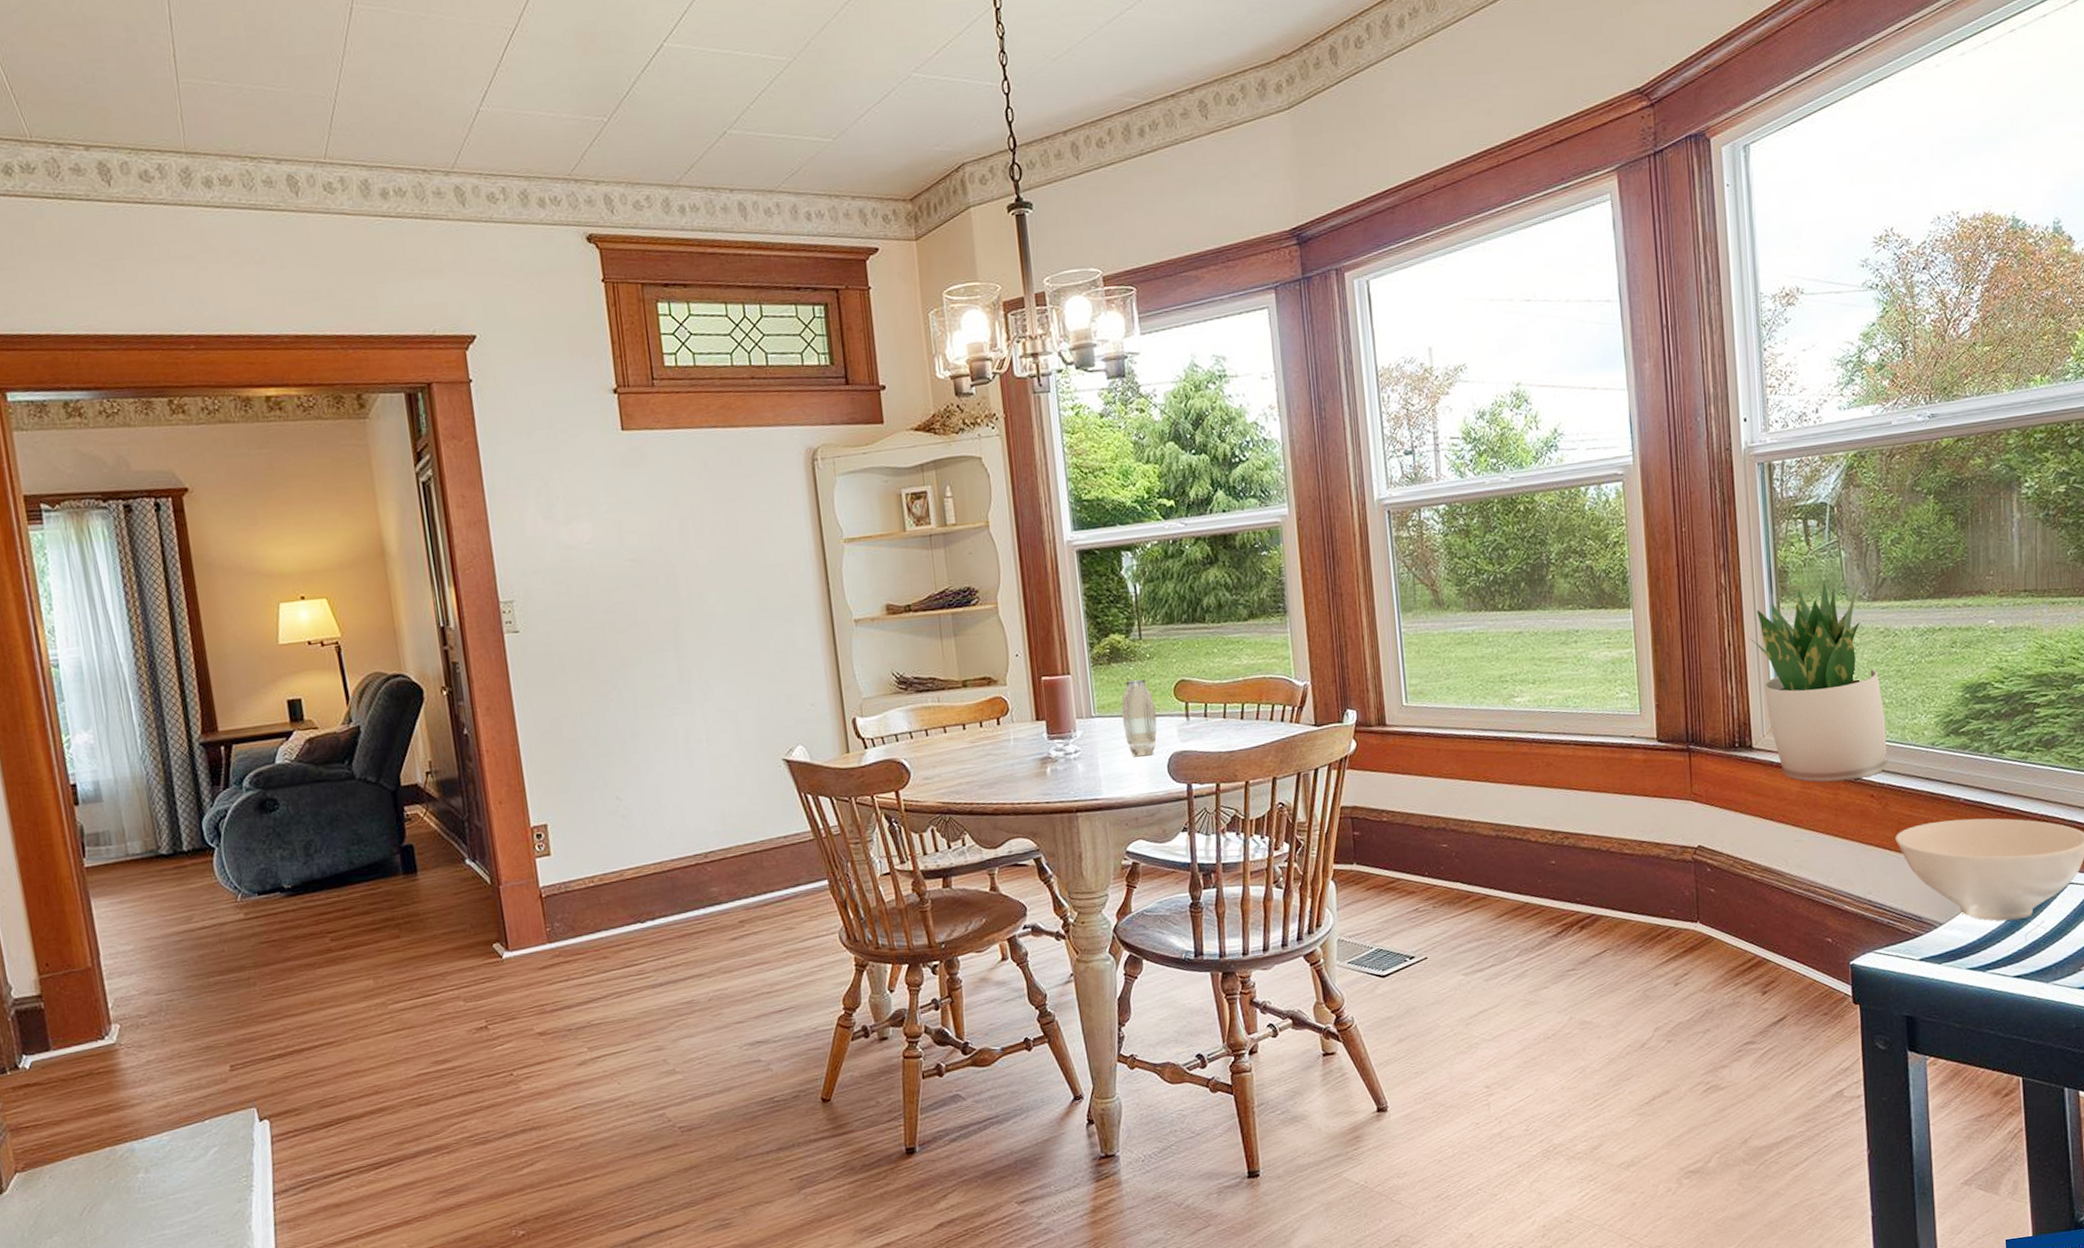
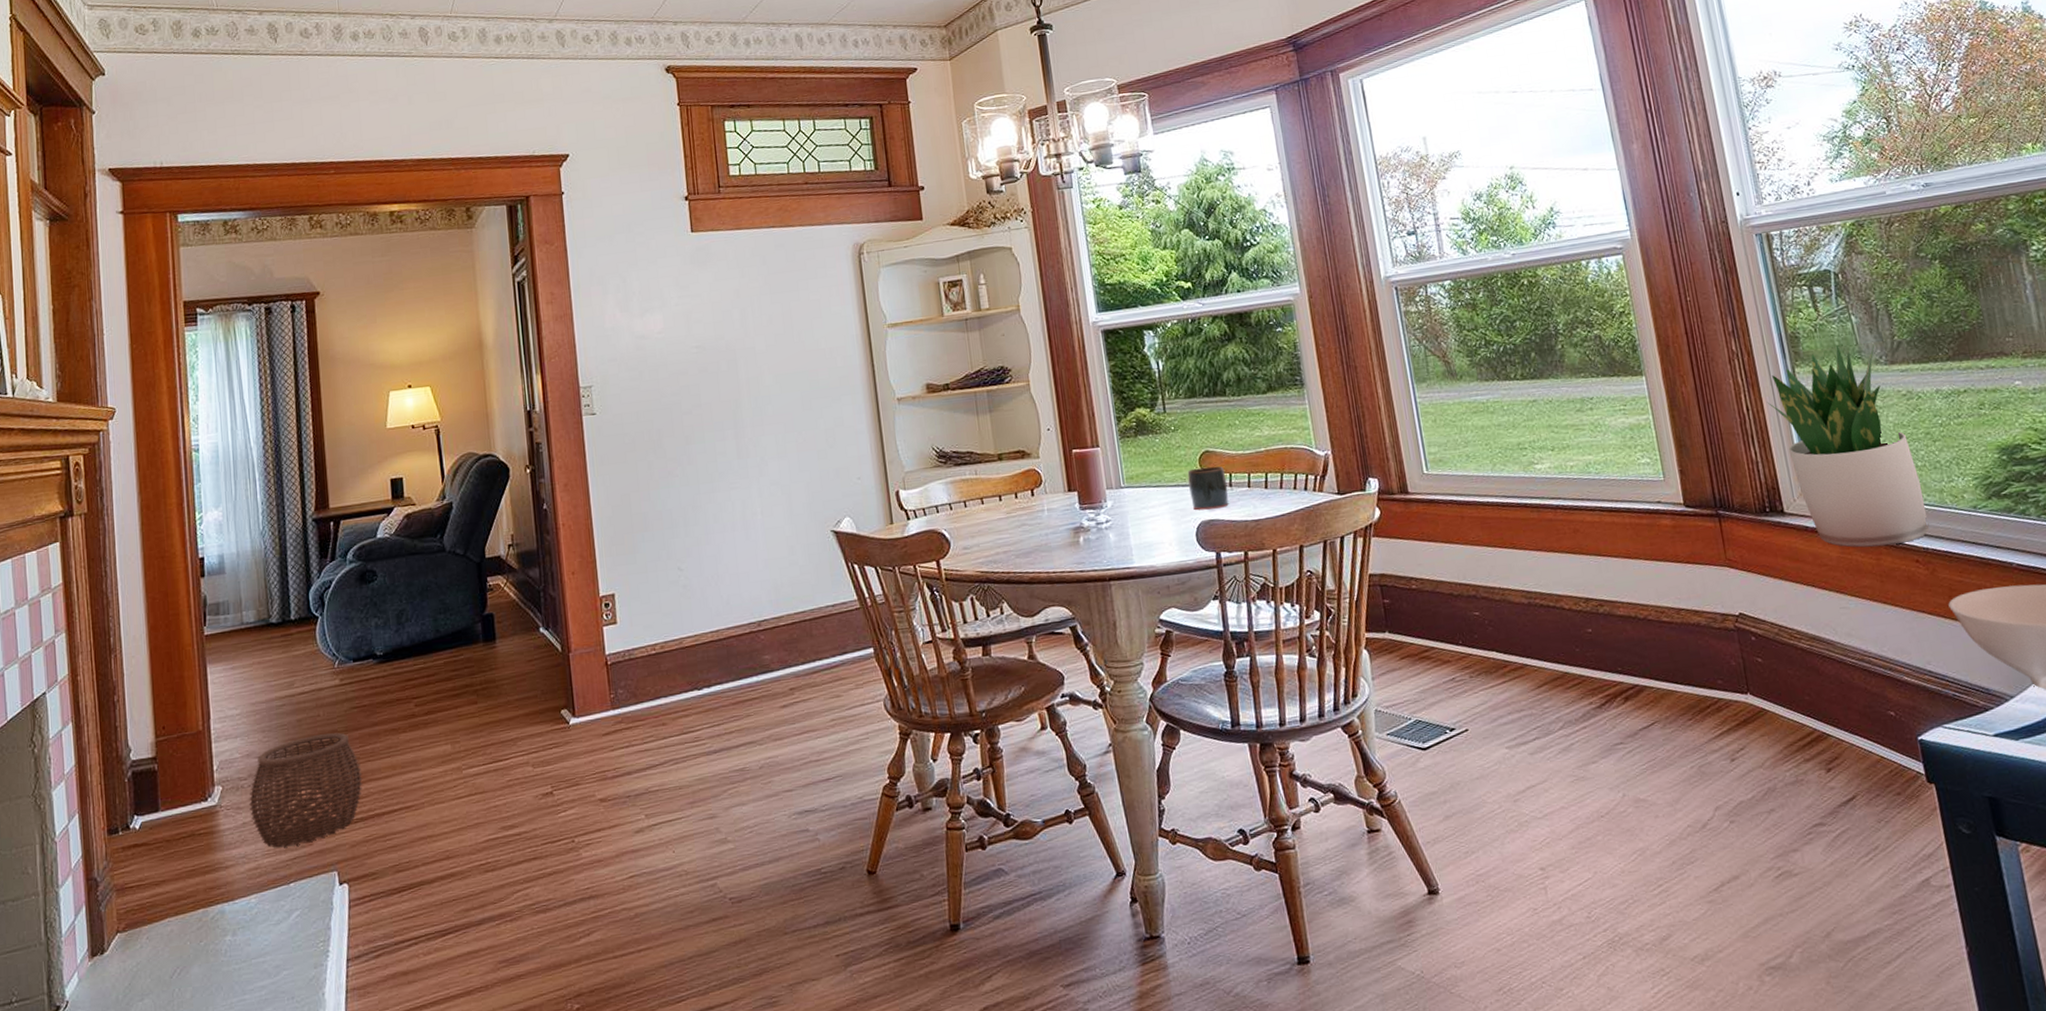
woven basket: none [151,968,279,1086] -> present [249,732,363,848]
vase: present [1121,679,1157,757] -> none [1149,451,1184,526]
mug: none [1161,695,1203,741] -> present [1187,466,1229,511]

